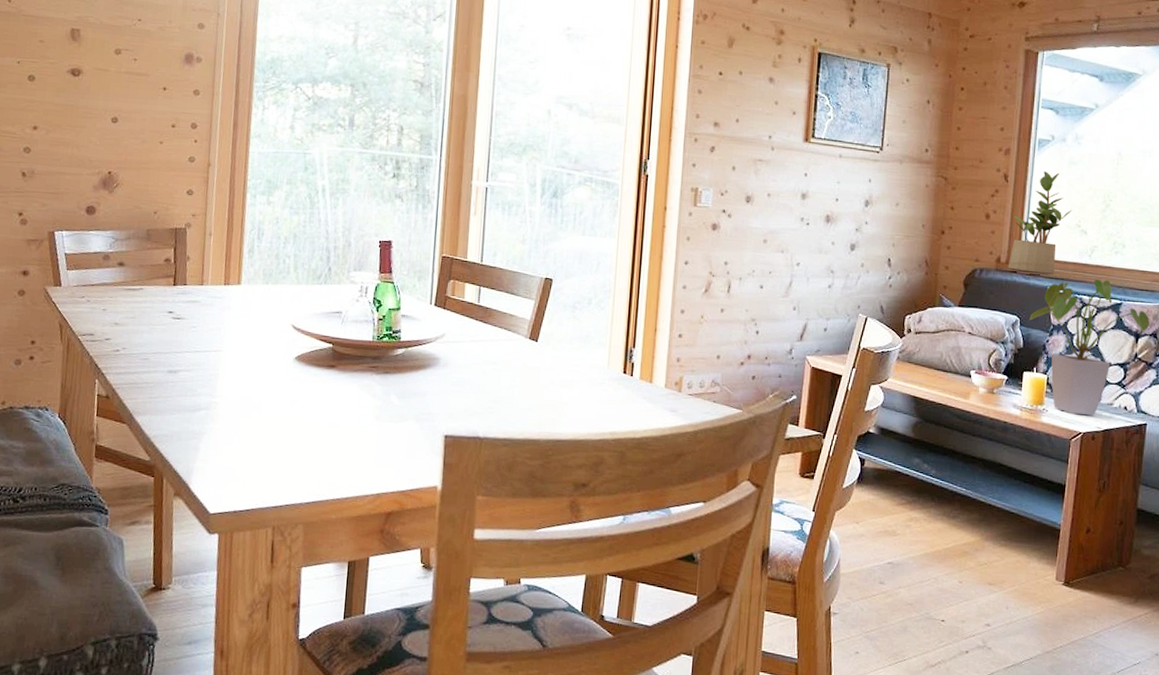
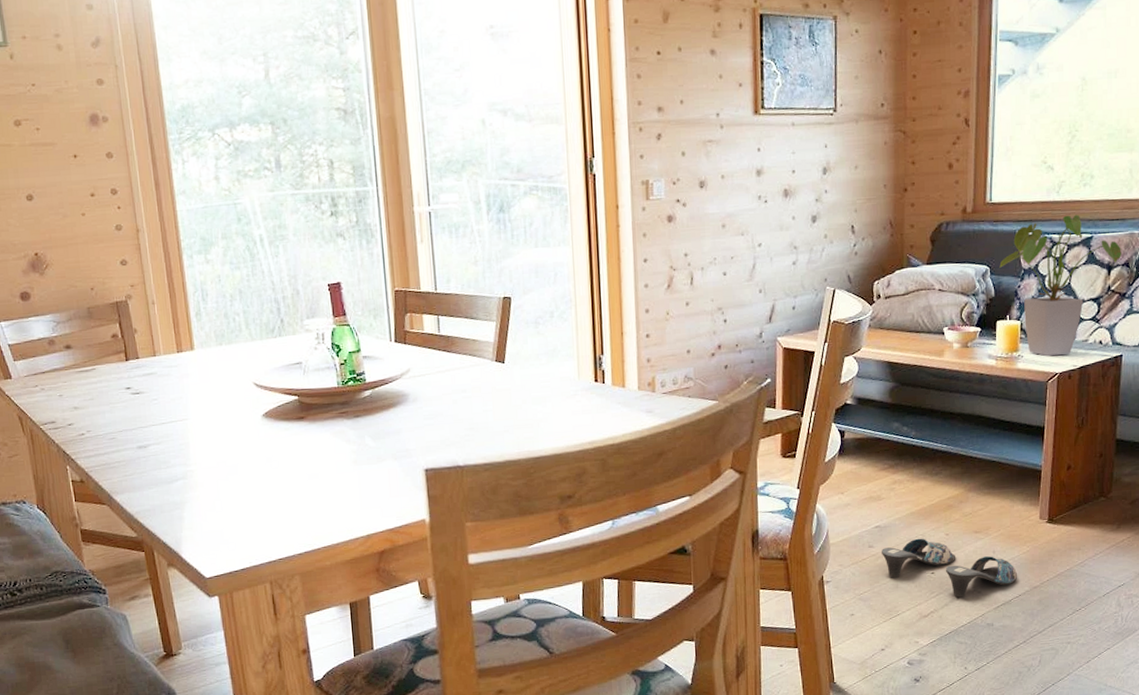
slippers: none [892,581,1030,652] -> present [882,538,1018,598]
potted plant: present [1007,171,1072,275] -> none [974,109,1037,220]

